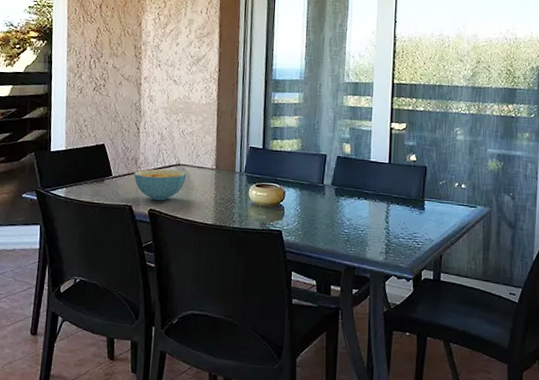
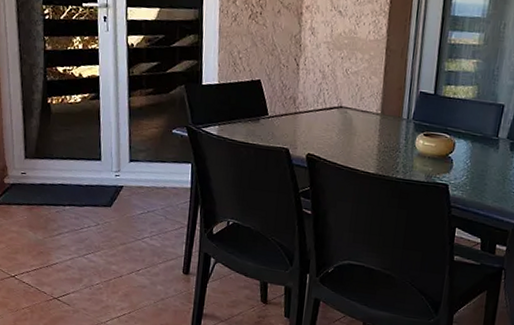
cereal bowl: present [134,169,187,201] -> none [292,110,349,145]

